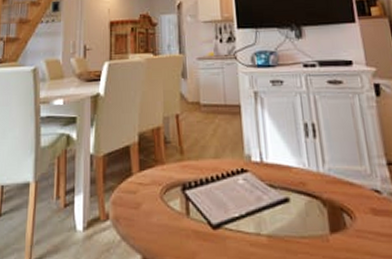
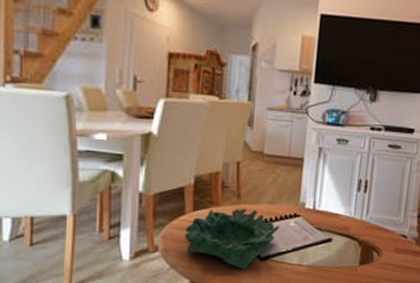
decorative bowl: none [133,165,228,242] -> present [184,208,280,270]

